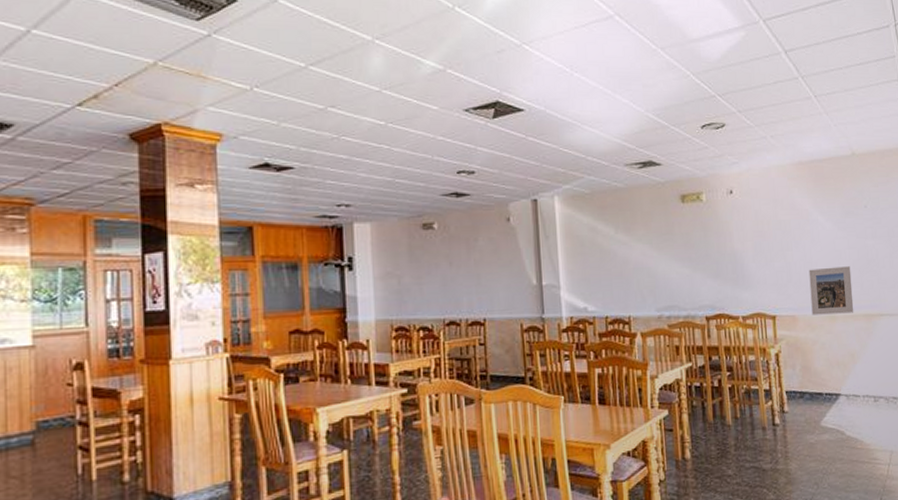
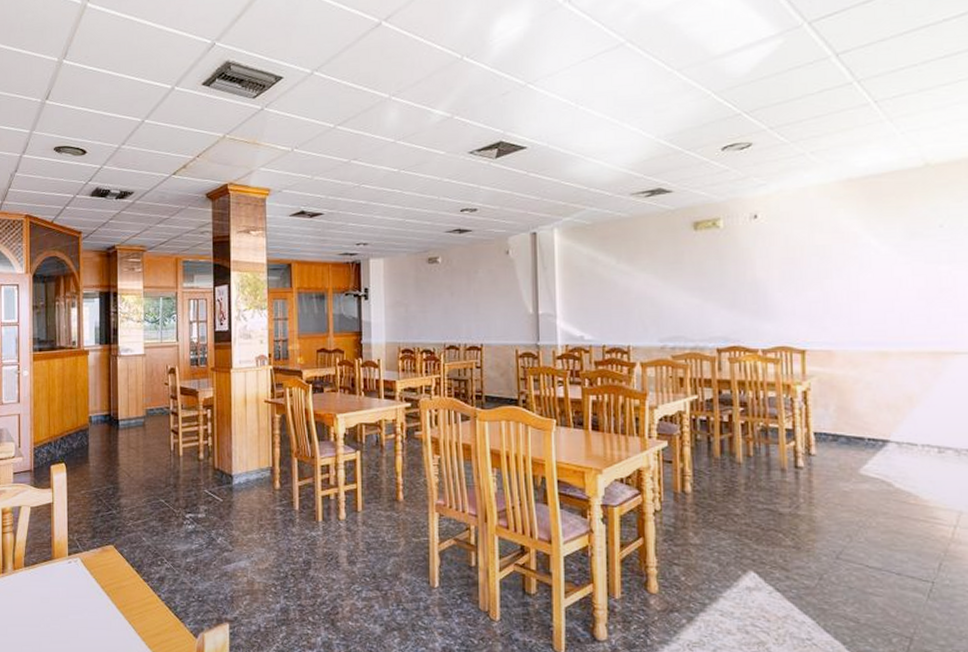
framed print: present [808,266,854,315] -> none [853,296,916,351]

